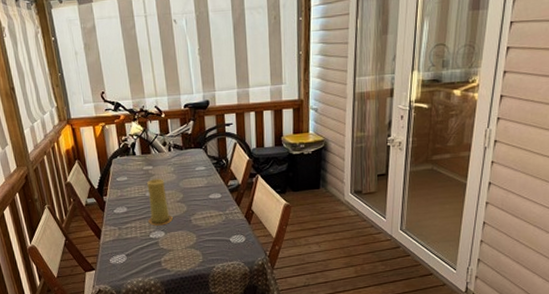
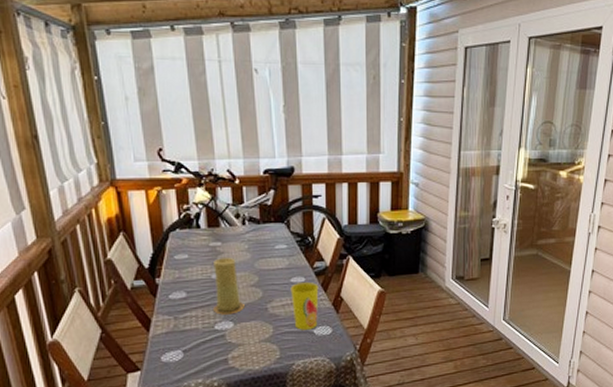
cup: none [209,198,233,238] -> present [290,282,319,330]

